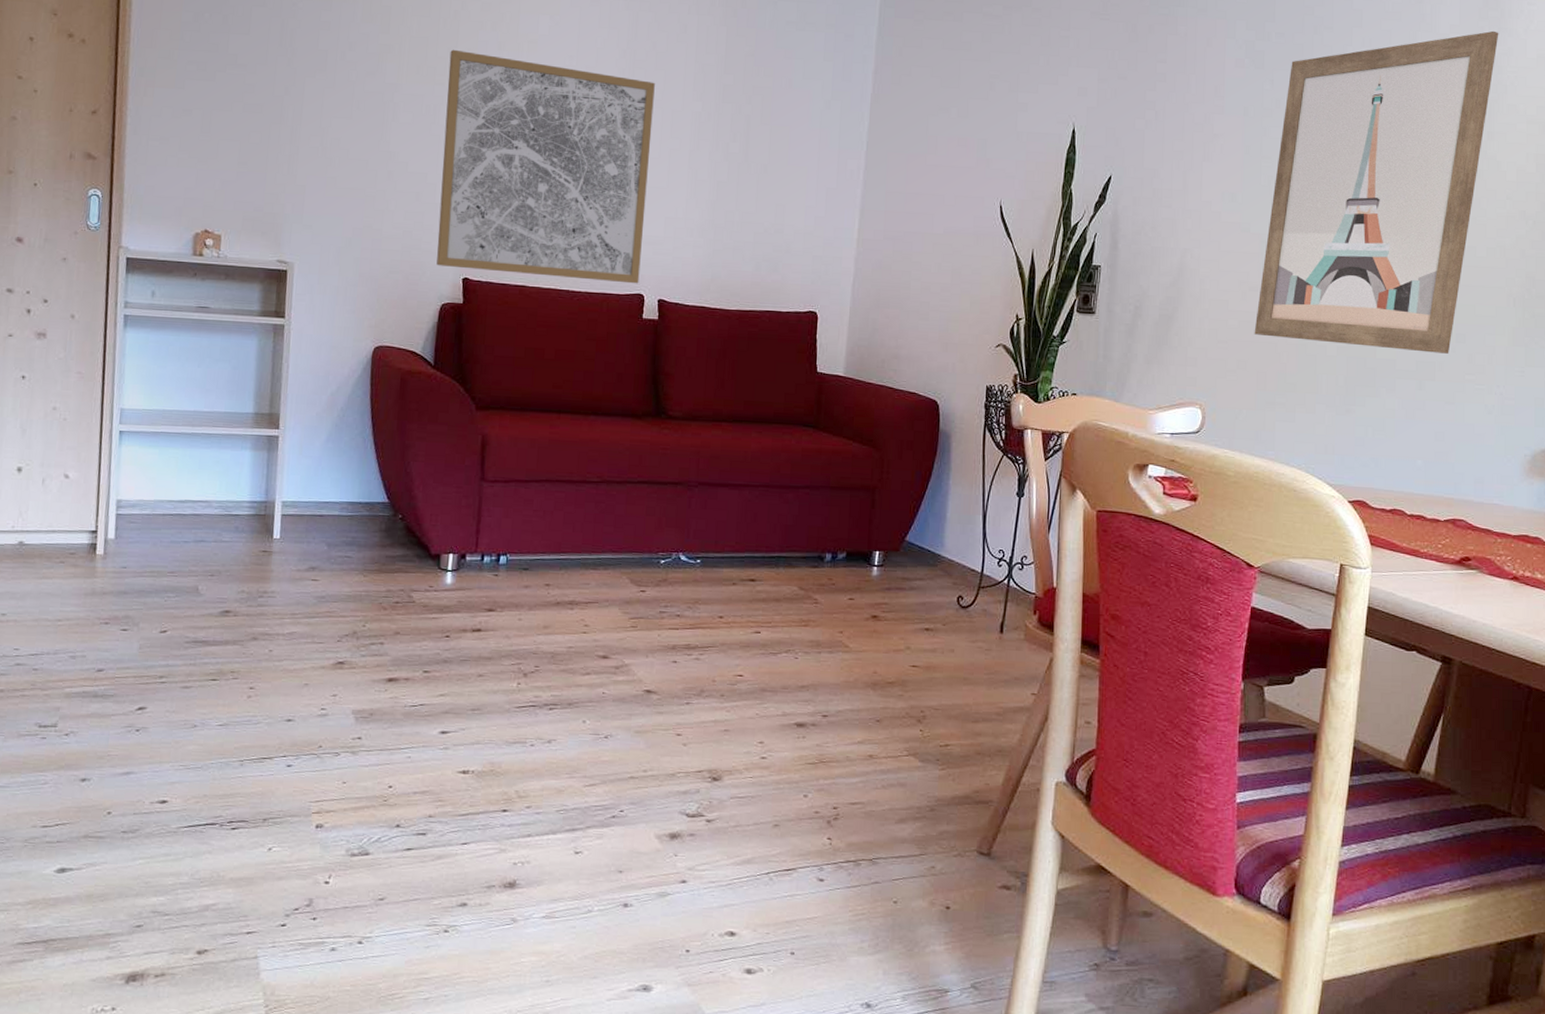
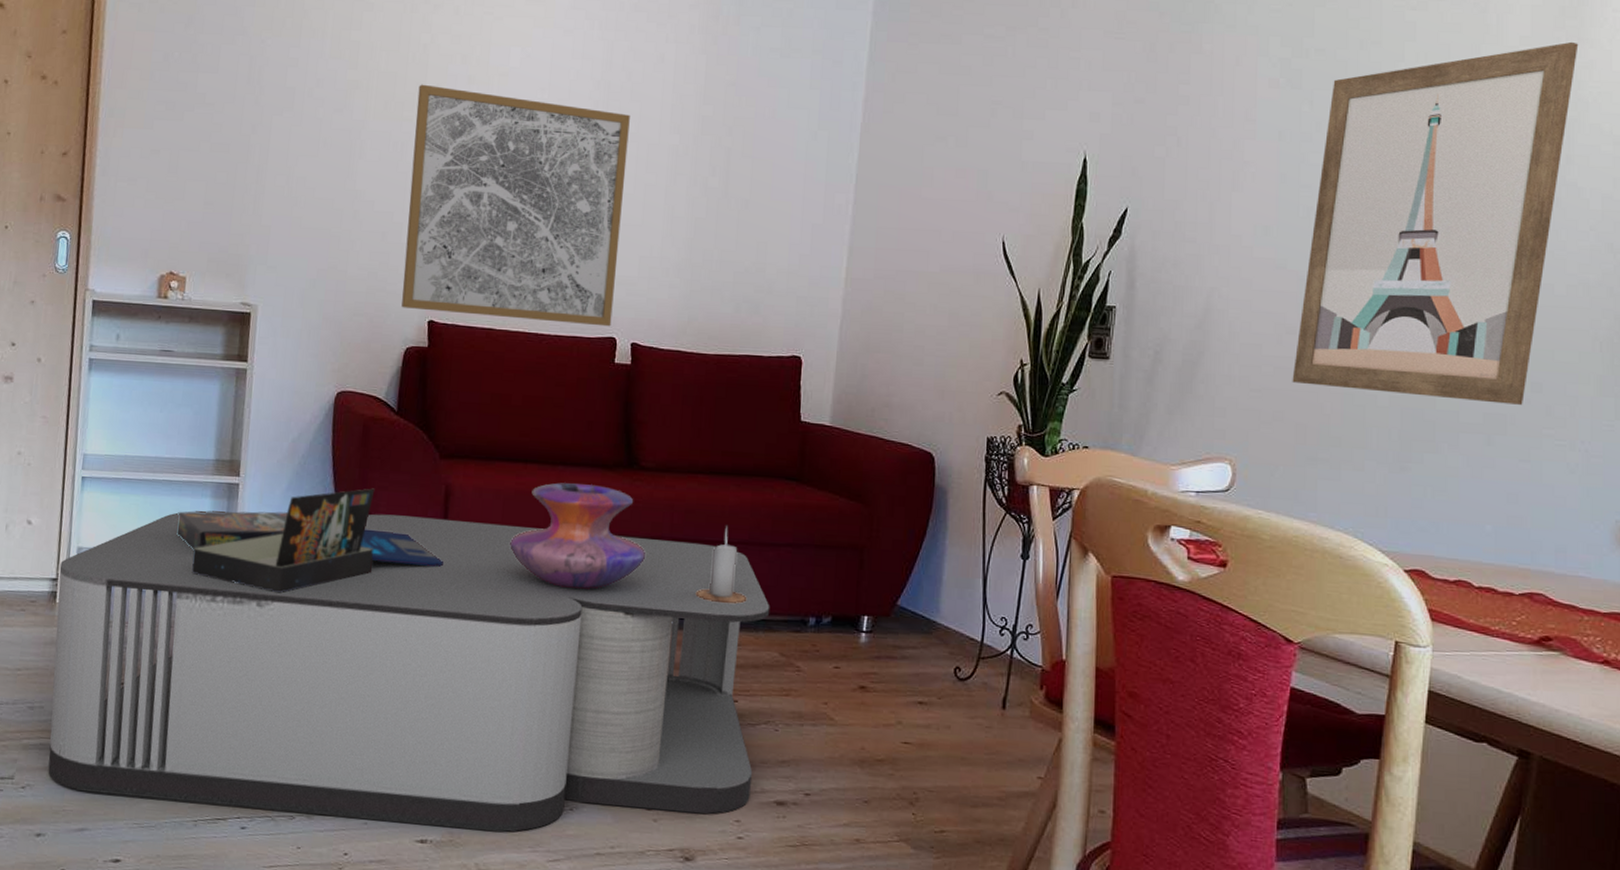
coffee table: none [92,462,790,760] -> present [48,510,770,832]
board game: none [216,439,481,541] -> present [176,488,443,593]
decorative vase: none [544,431,673,532] -> present [510,482,645,590]
candle: none [720,471,768,543] -> present [695,527,746,604]

